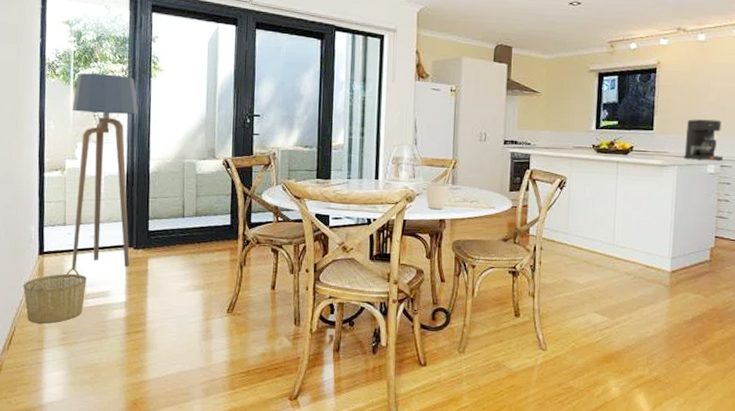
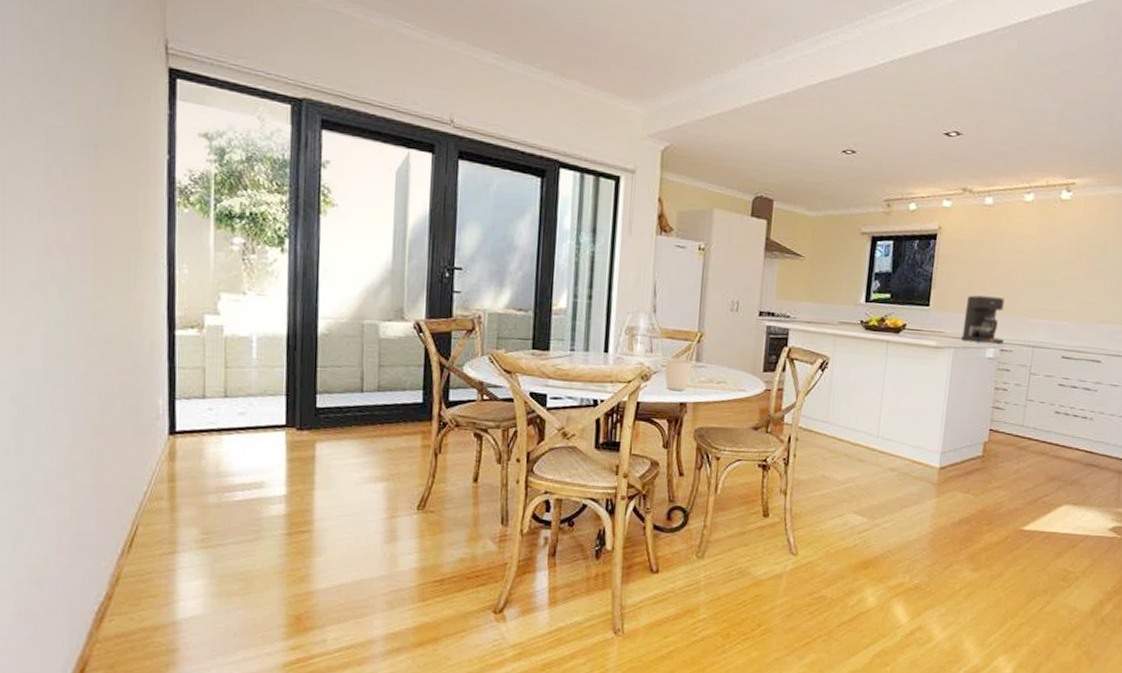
basket: present [23,268,87,324] -> none [147,453,234,521]
floor lamp: present [71,73,139,270] -> none [212,203,303,455]

